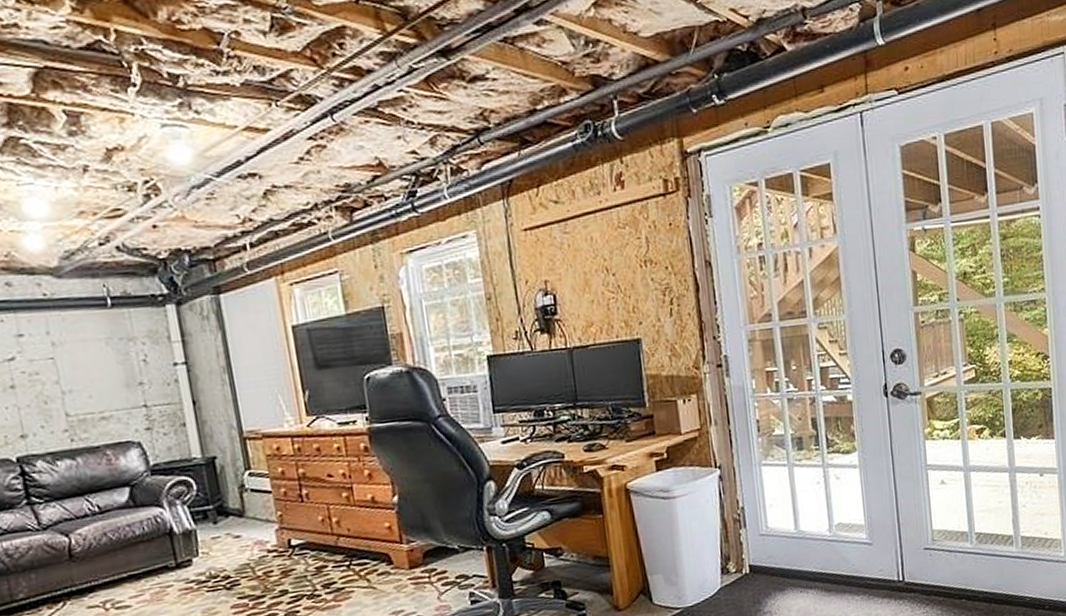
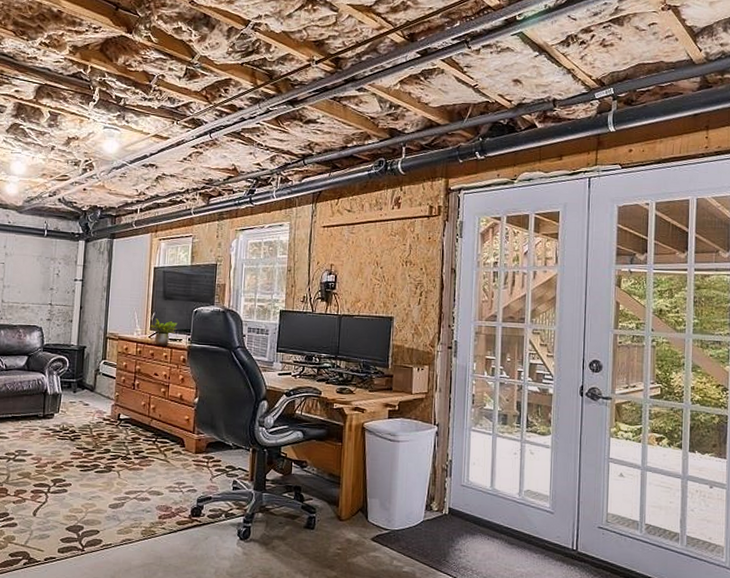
potted plant: none [305,398,347,435] -> present [150,318,178,345]

